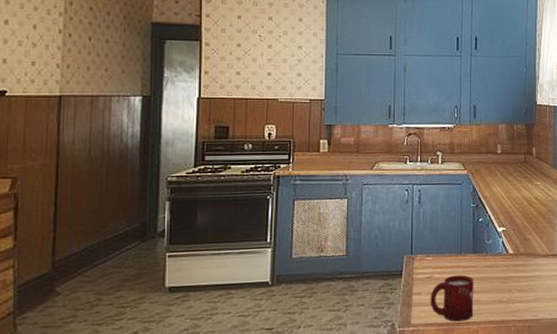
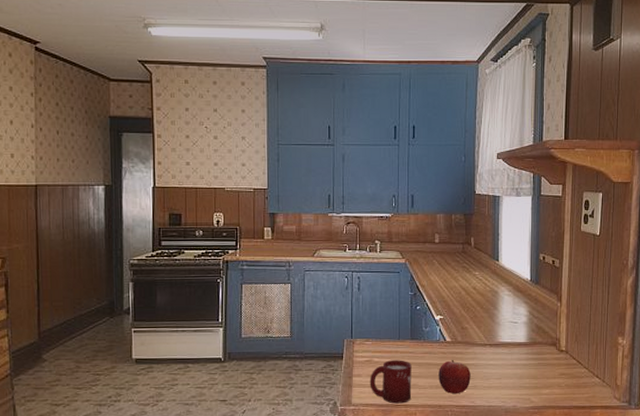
fruit: none [501,272,534,309] -> present [438,359,471,395]

